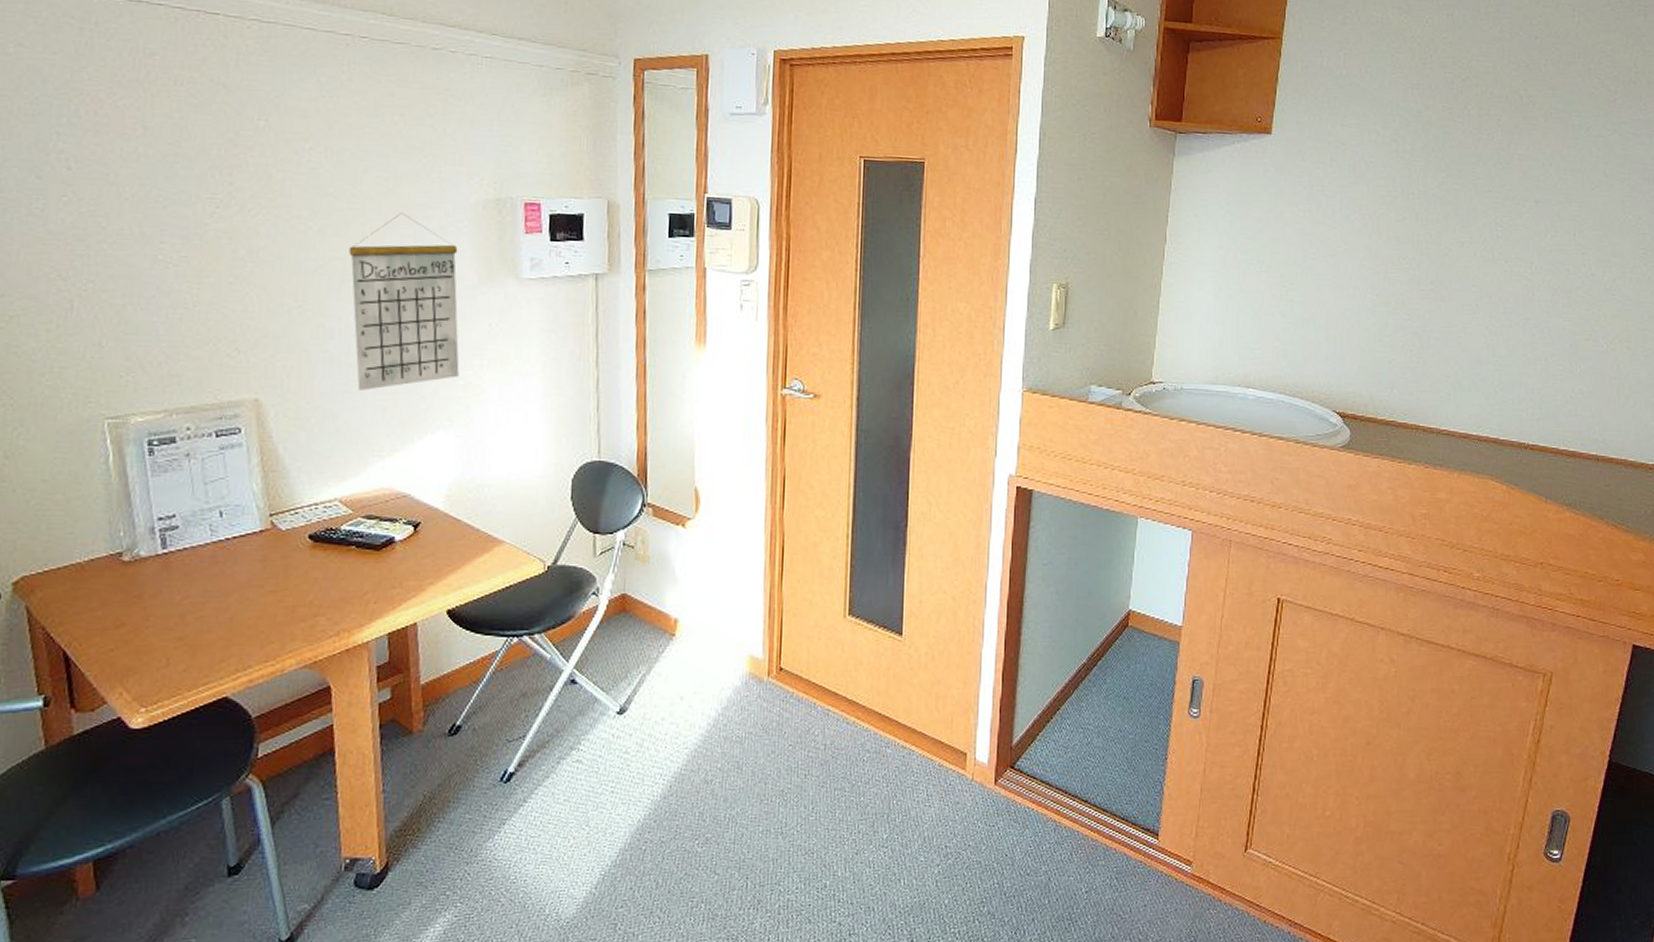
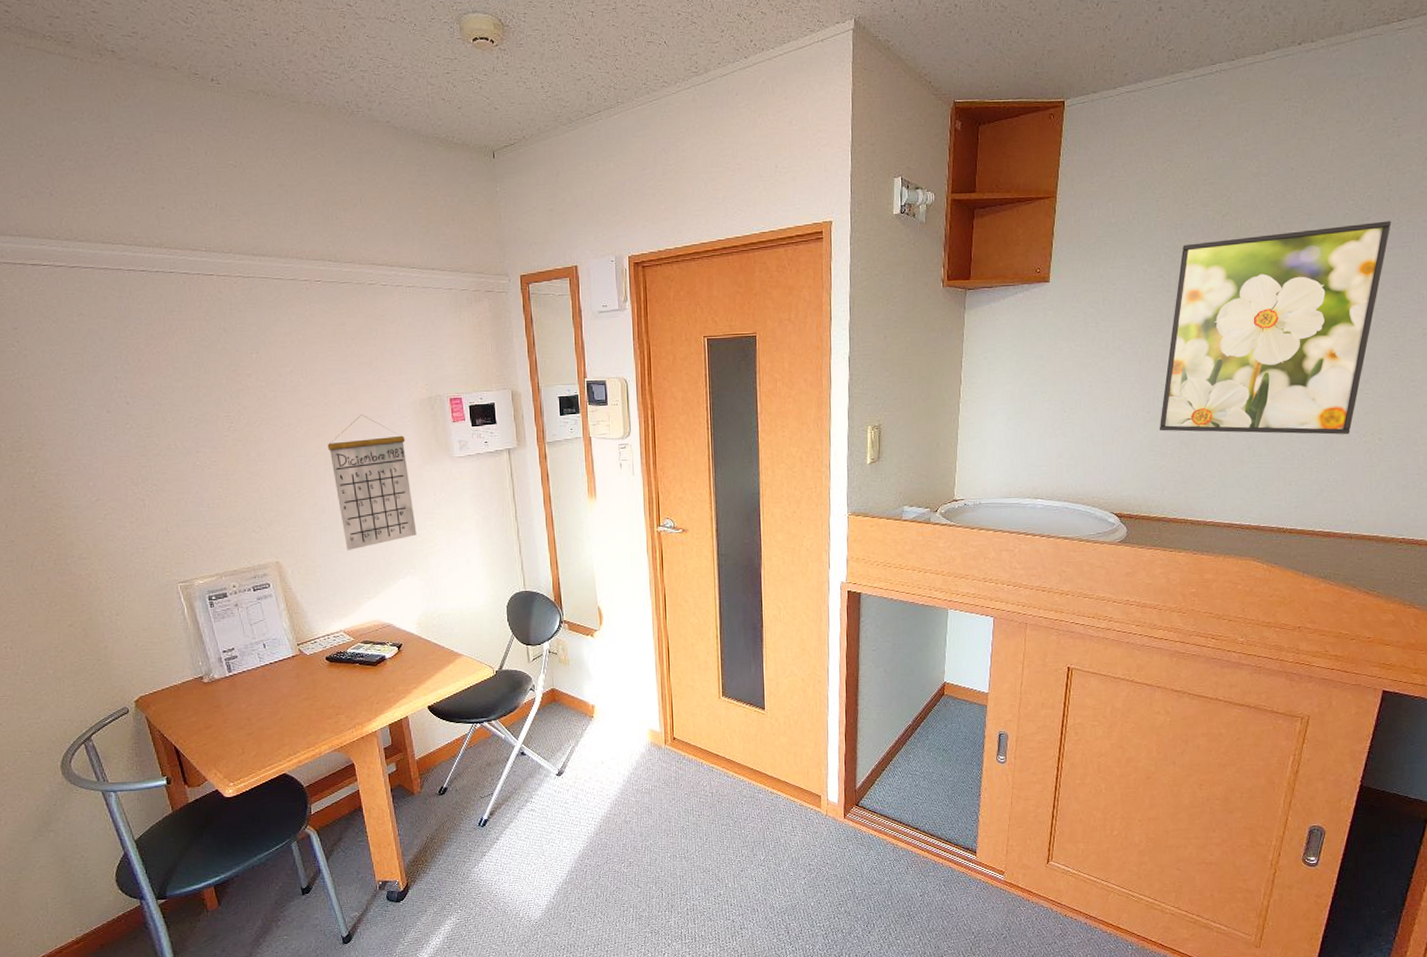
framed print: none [1389,105,1638,340] -> present [1159,221,1391,435]

